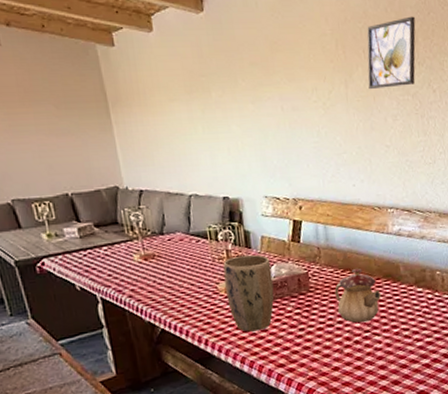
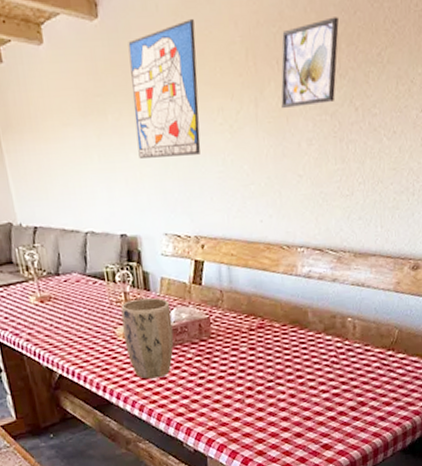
wall art: none [230,14,297,130] -> present [128,18,201,158]
teapot: present [334,268,382,323] -> none [237,313,287,372]

